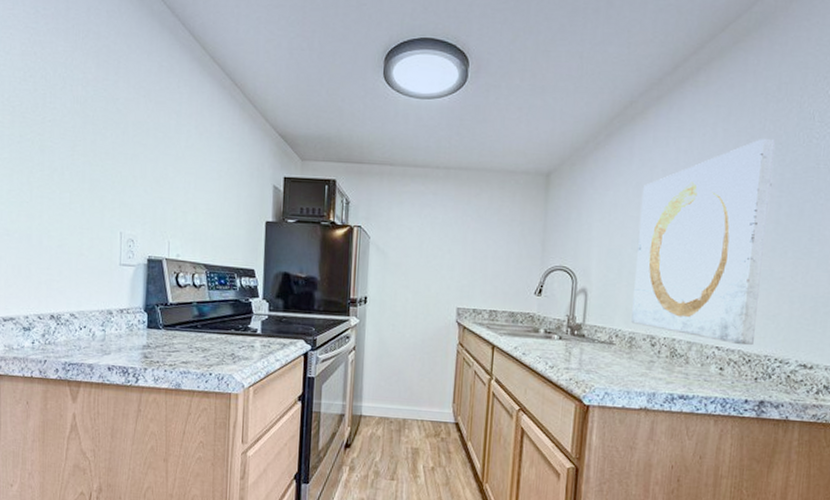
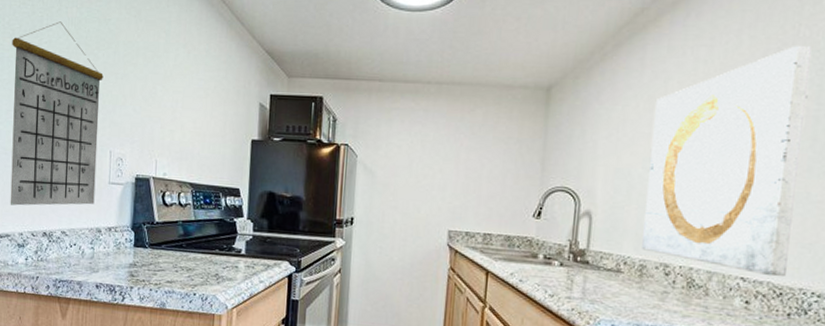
calendar: none [12,99,112,288] -> present [10,21,103,206]

